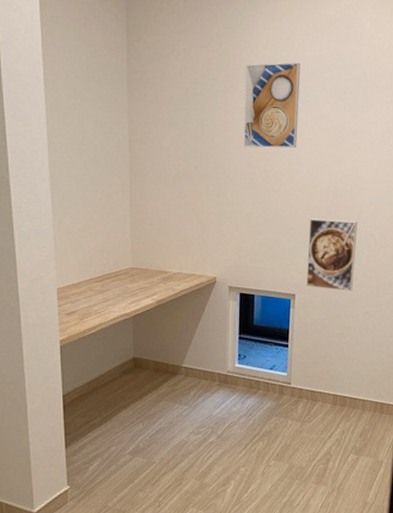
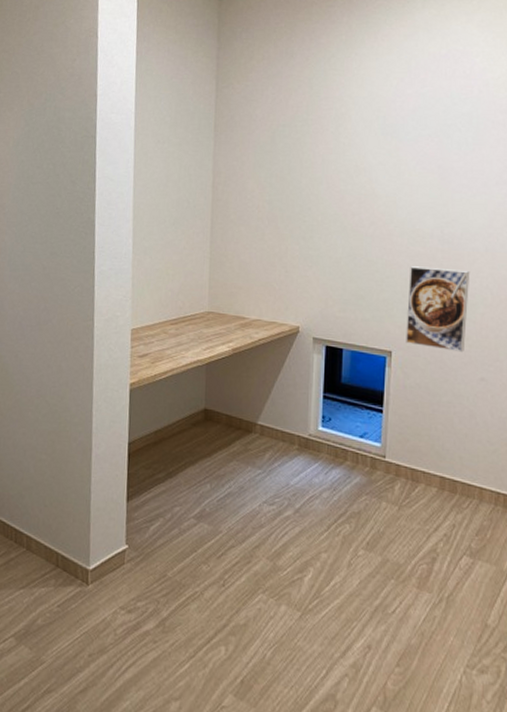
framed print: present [243,62,300,149] -> none [333,100,399,190]

